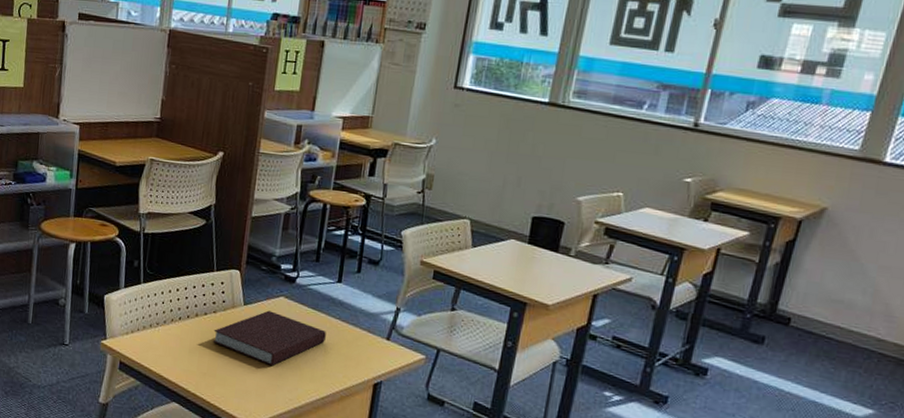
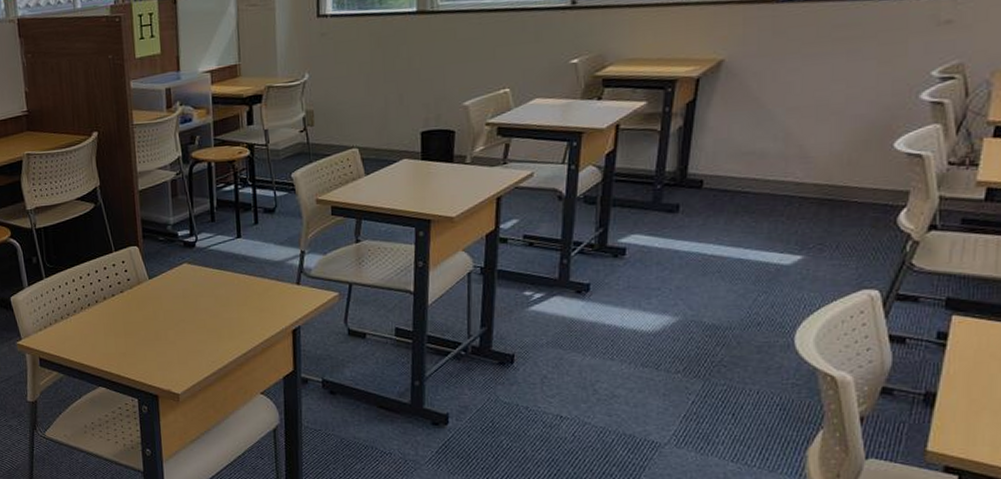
notebook: present [212,310,326,367] -> none [124,279,236,334]

